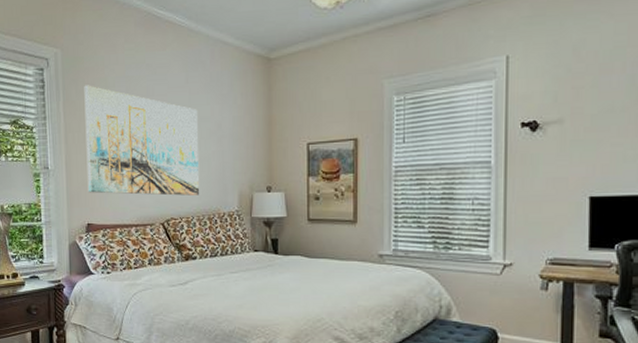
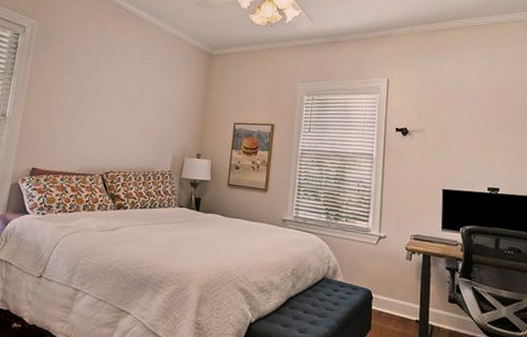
wall art: present [84,85,200,196] -> none [38,52,147,154]

